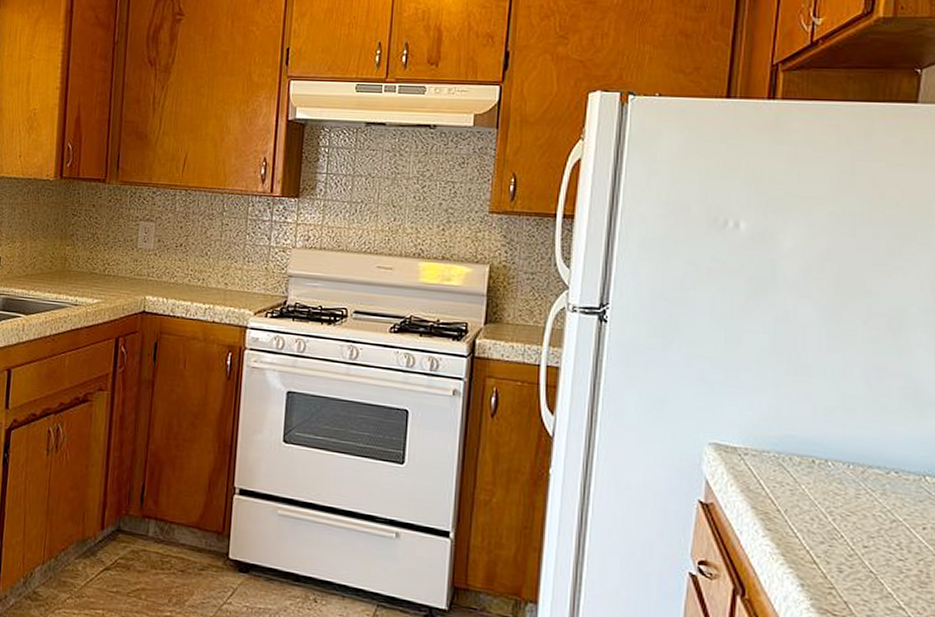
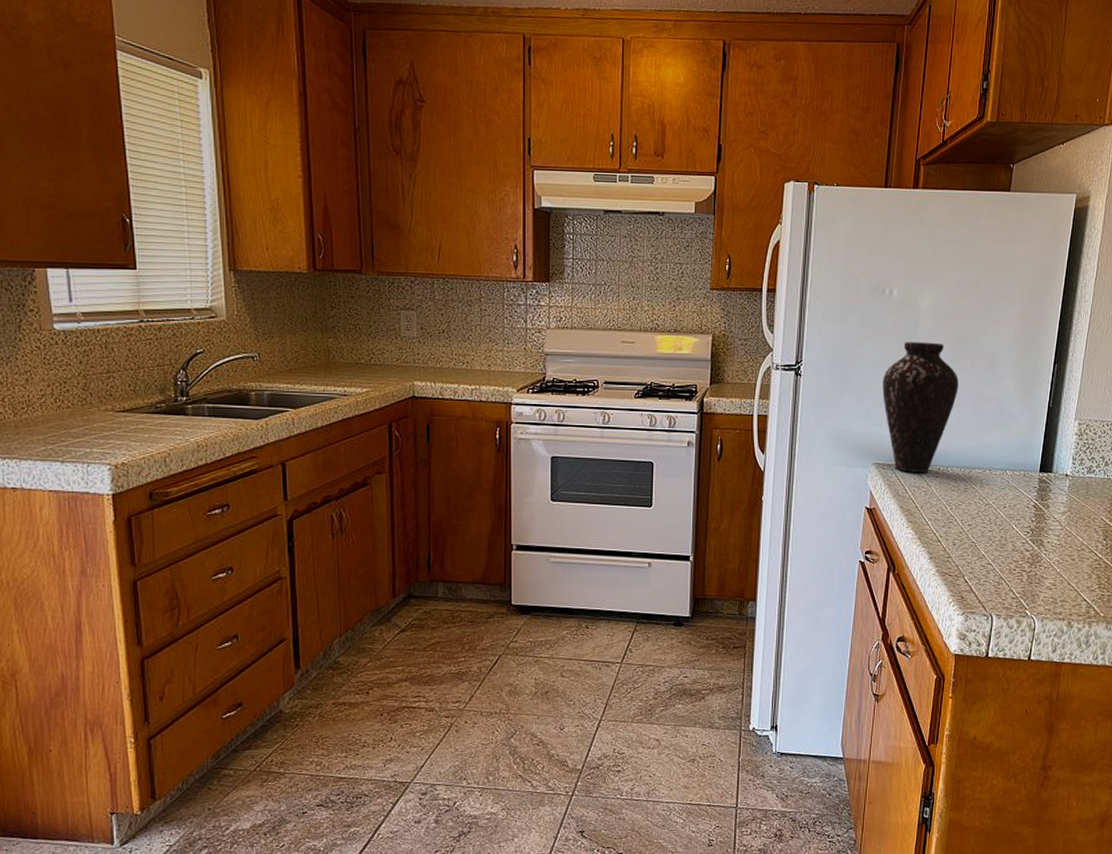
vase: none [724,289,842,464] -> present [882,342,958,472]

